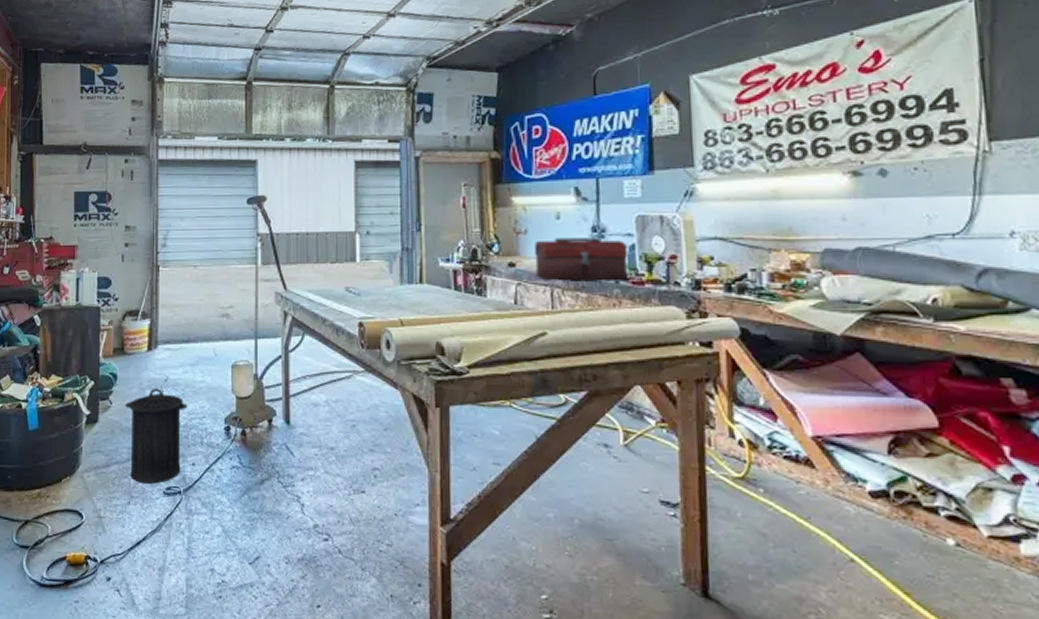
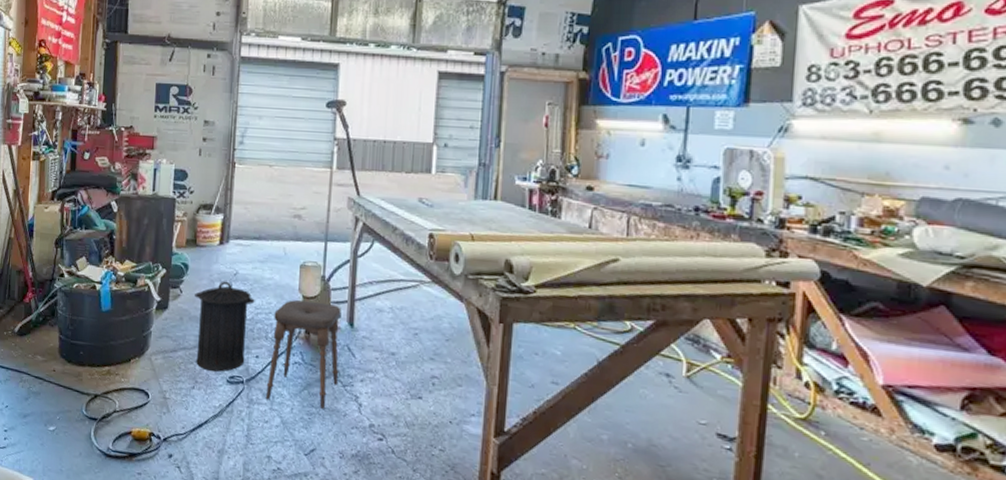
stool: none [204,400,279,513] -> present [265,299,342,409]
toolbox: present [535,237,628,281] -> none [613,165,712,214]

